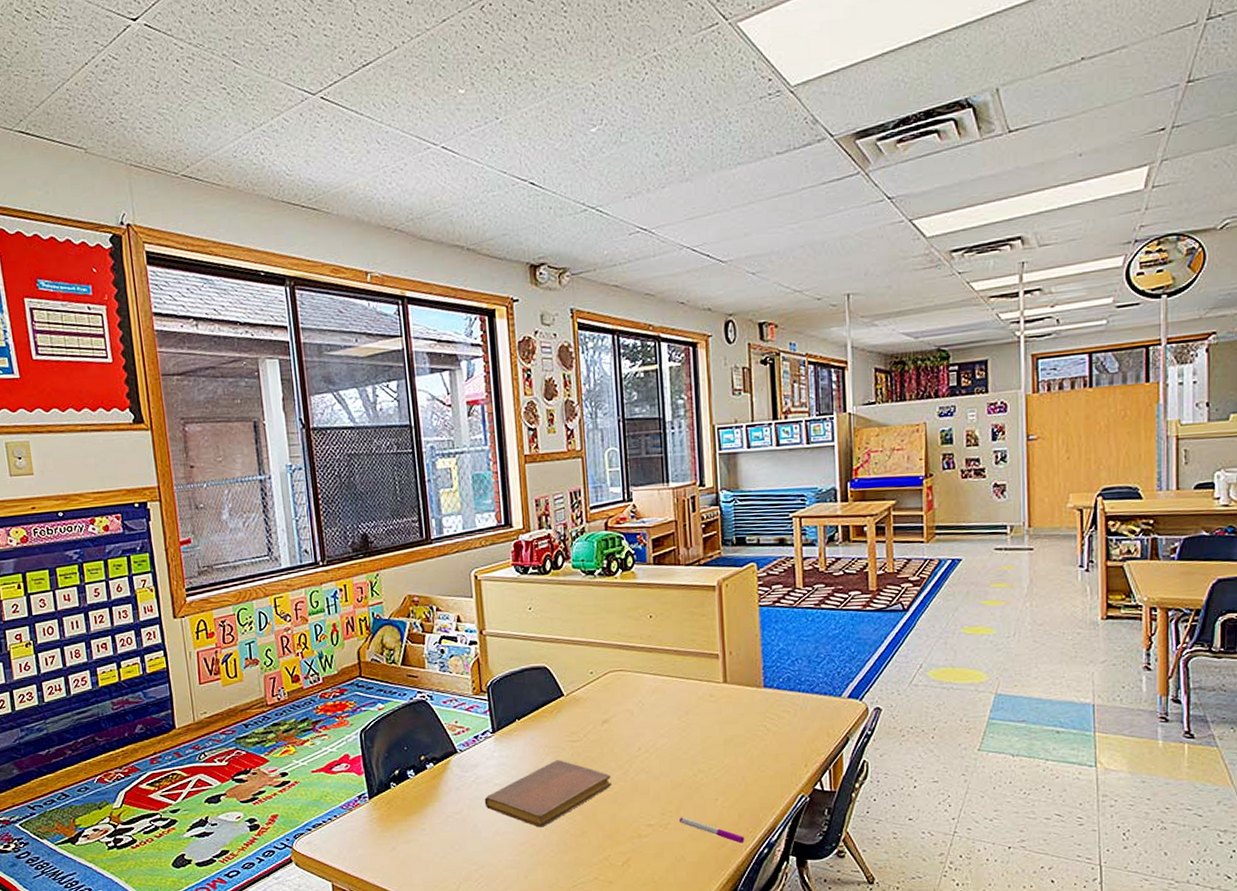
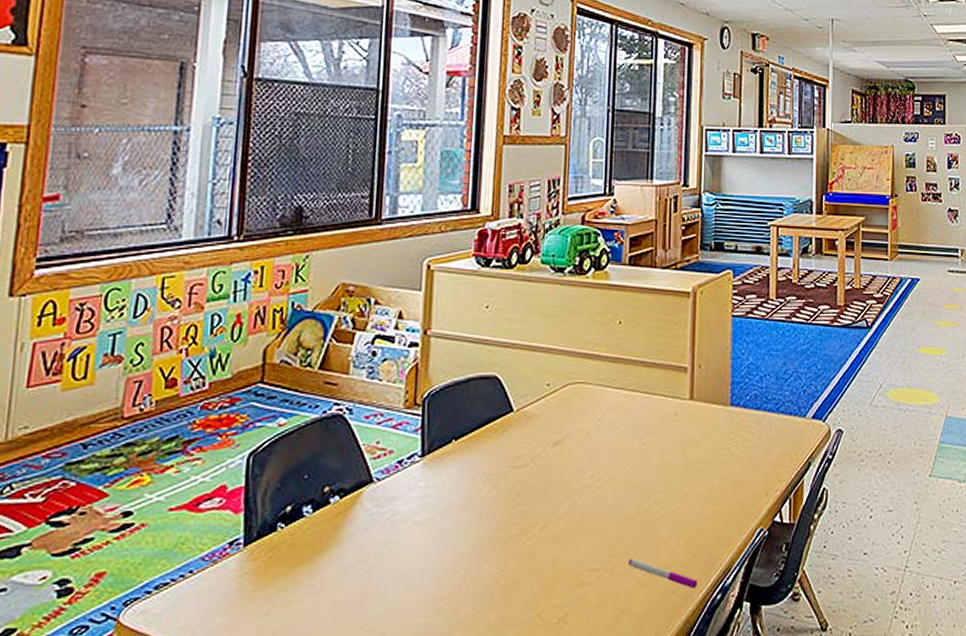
notebook: present [484,760,613,828] -> none [398,490,557,578]

